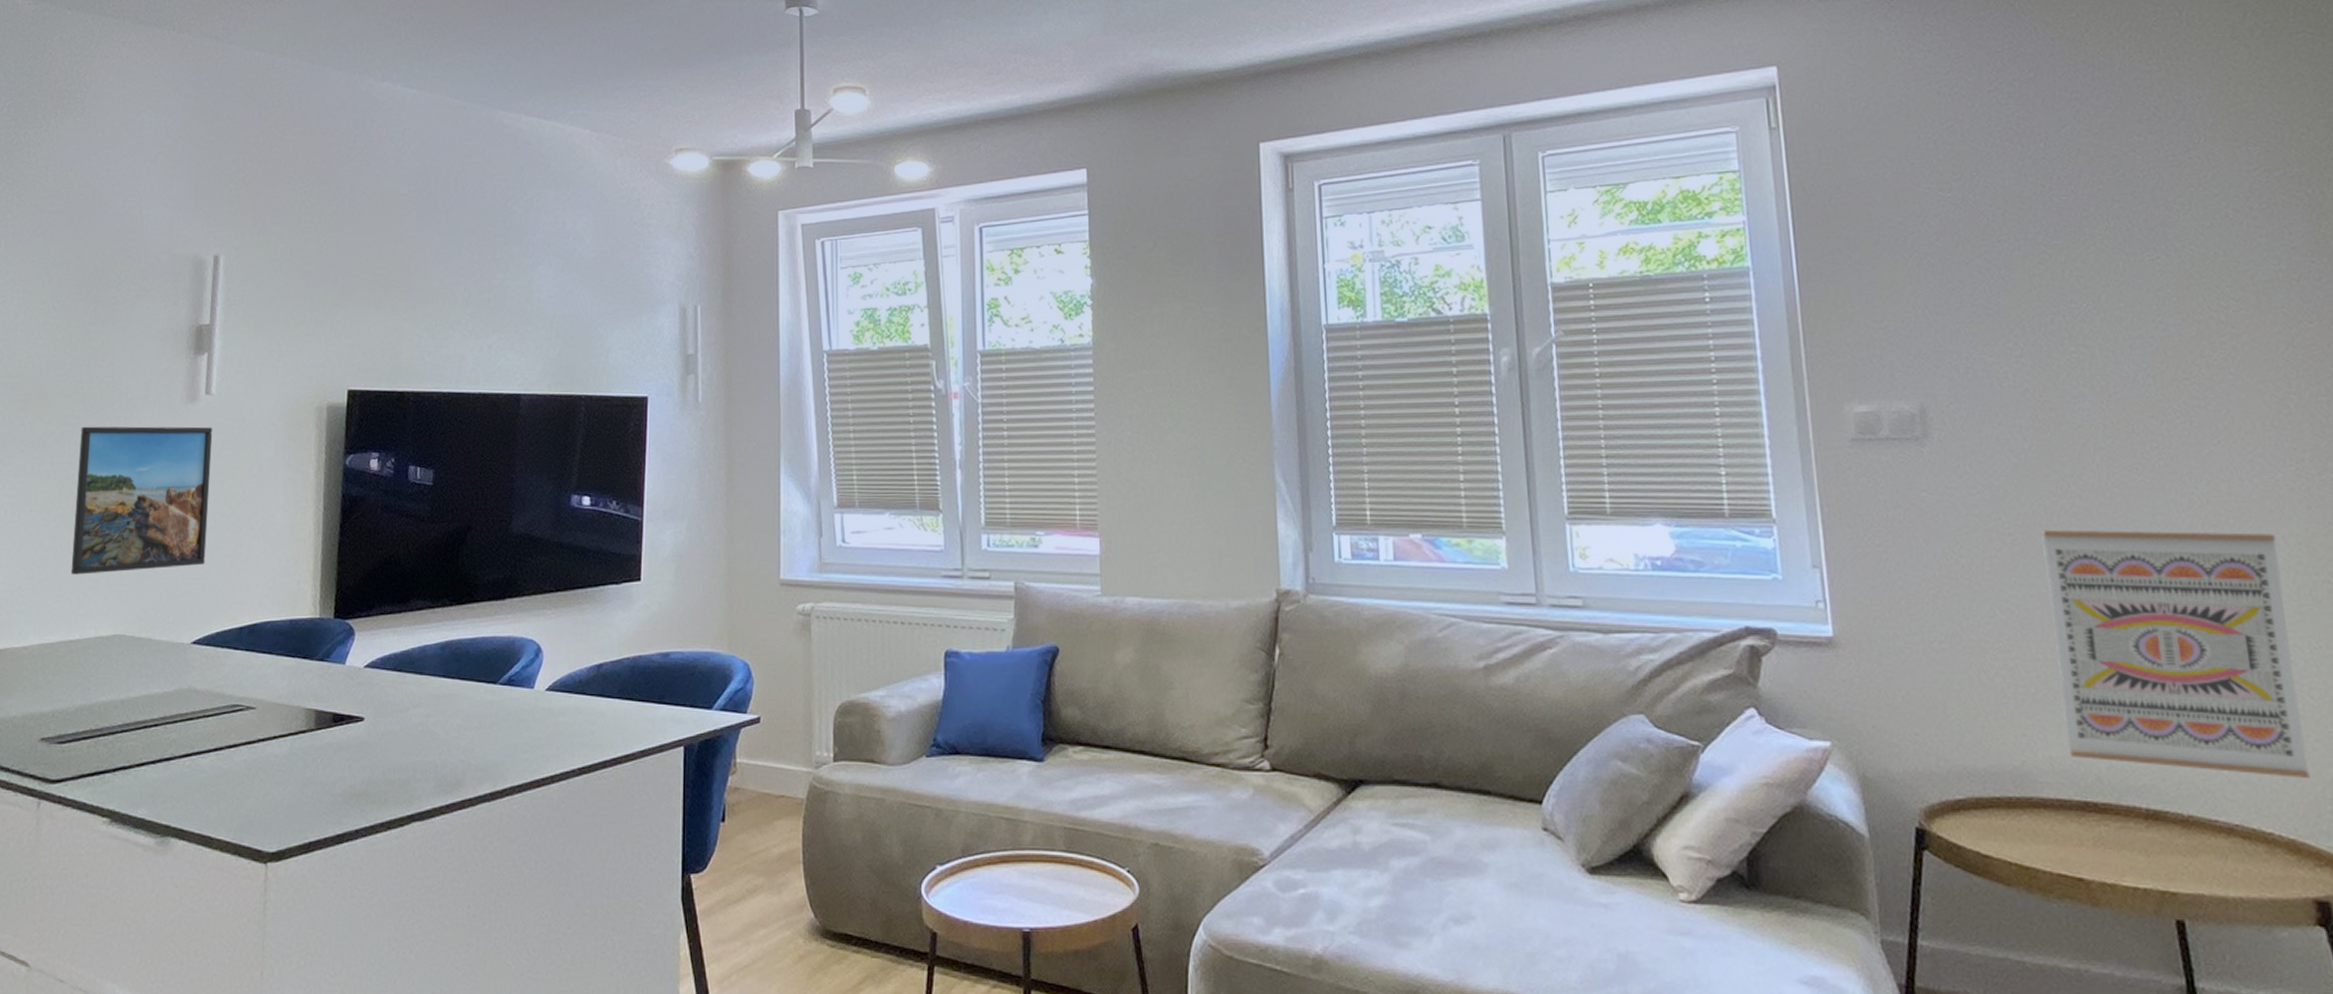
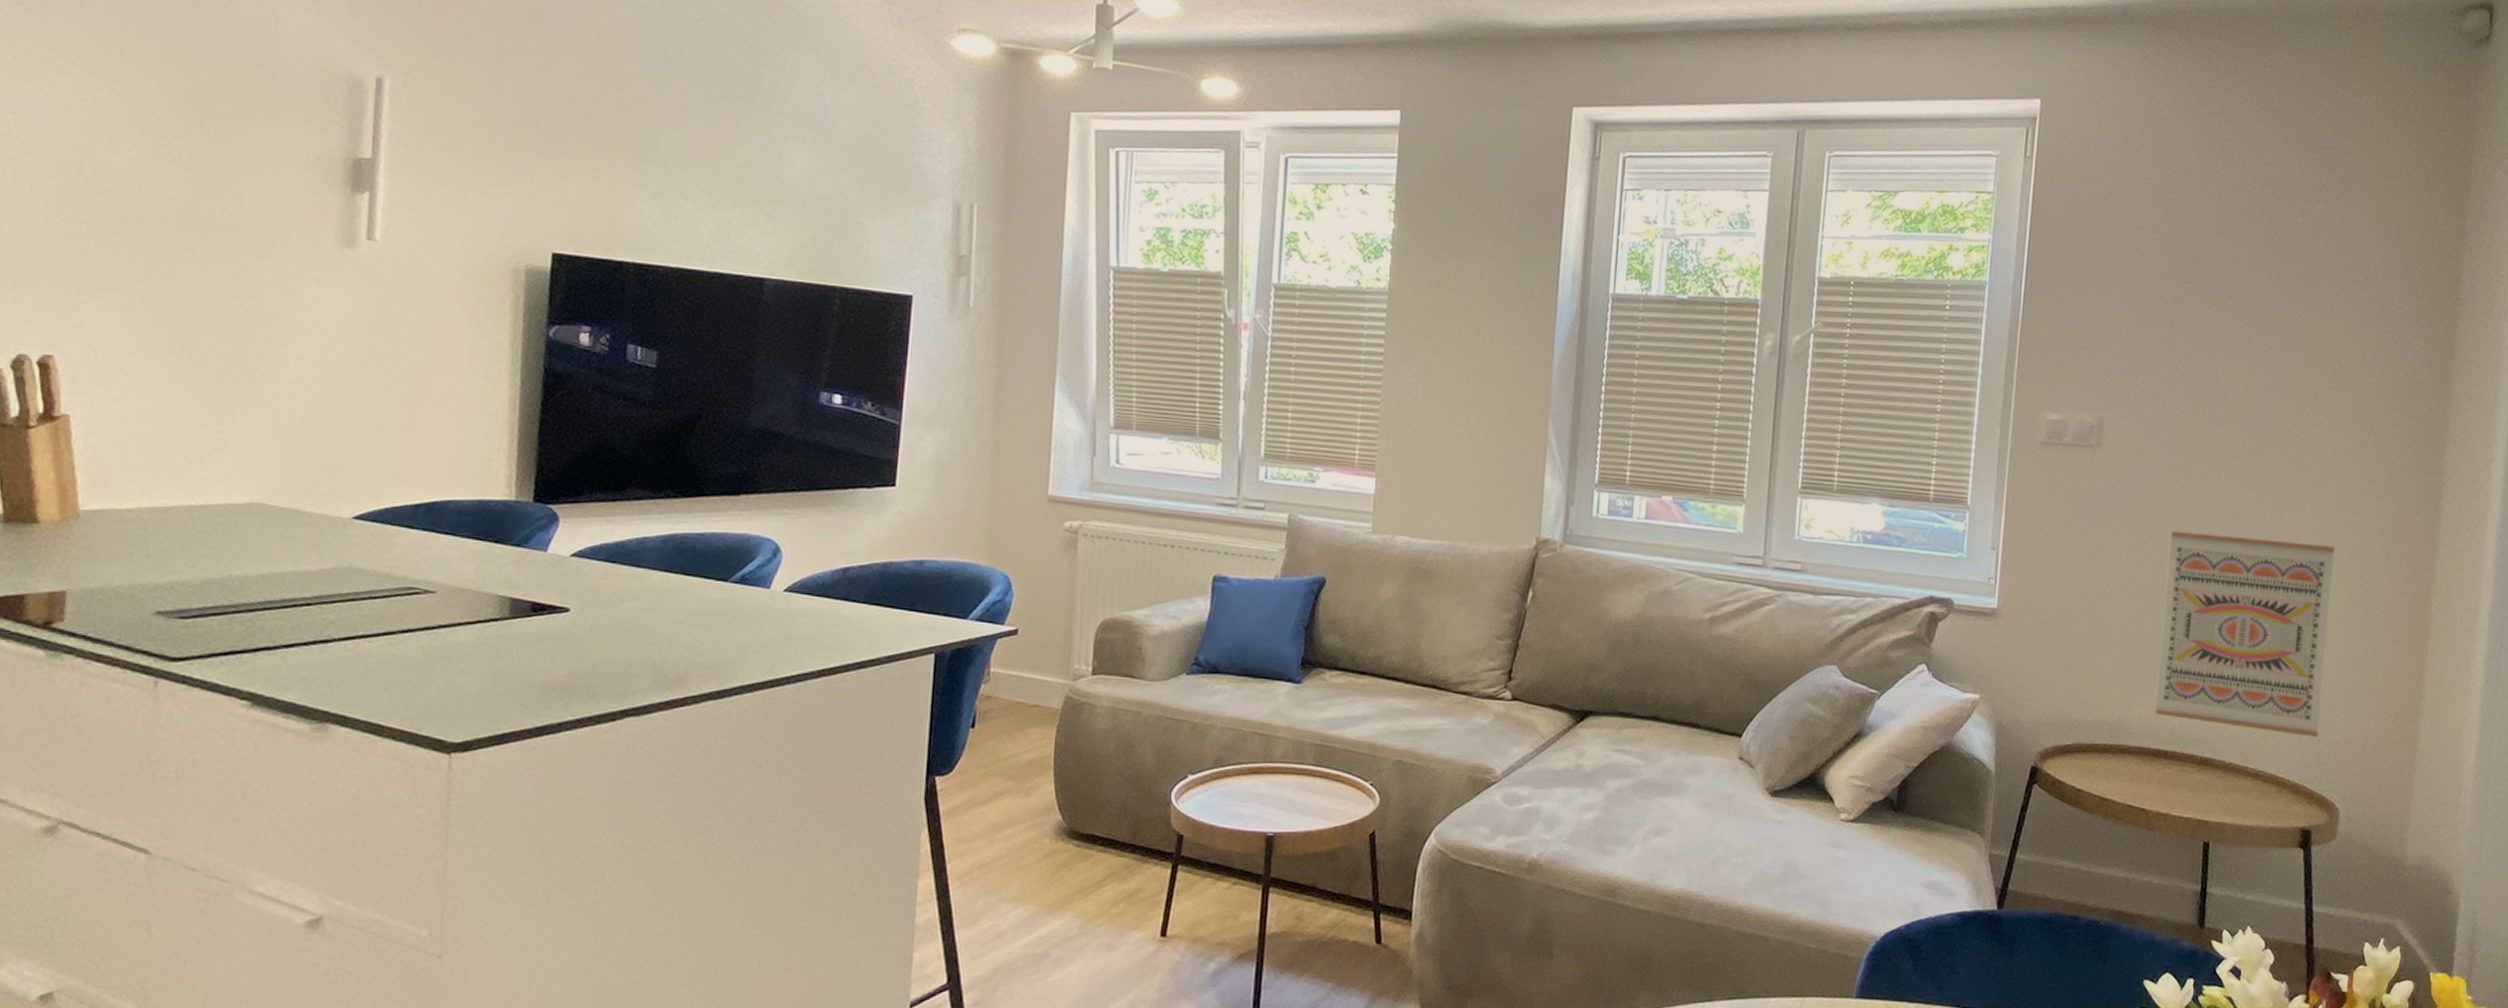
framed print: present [70,426,213,575] -> none [189,261,378,433]

